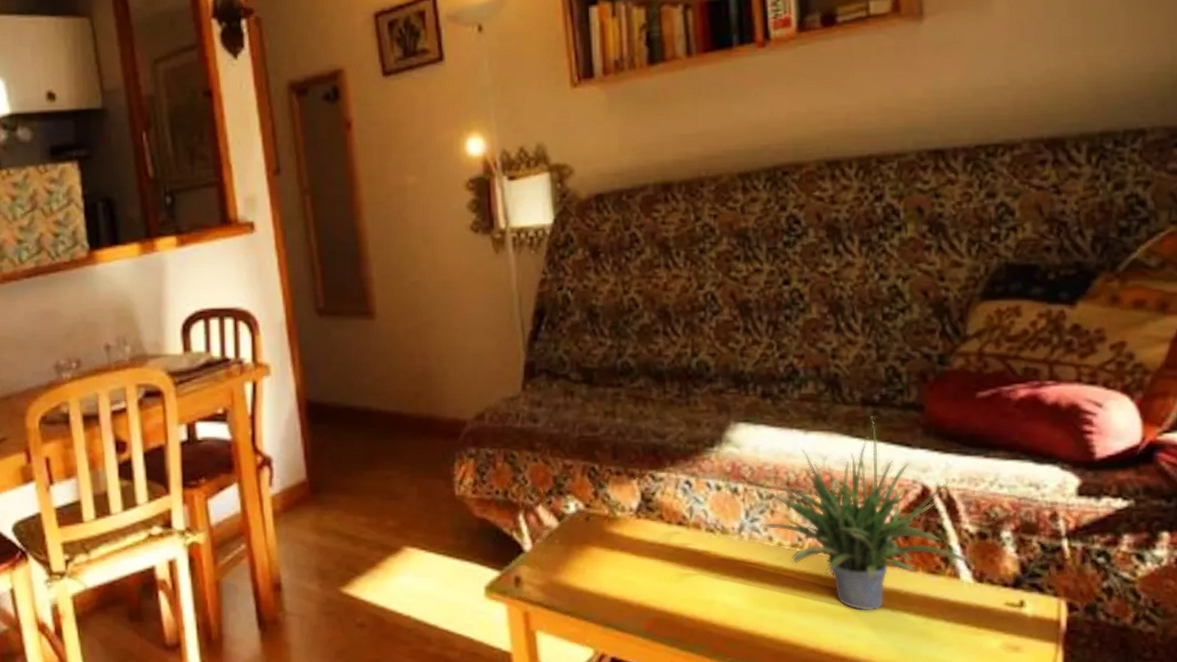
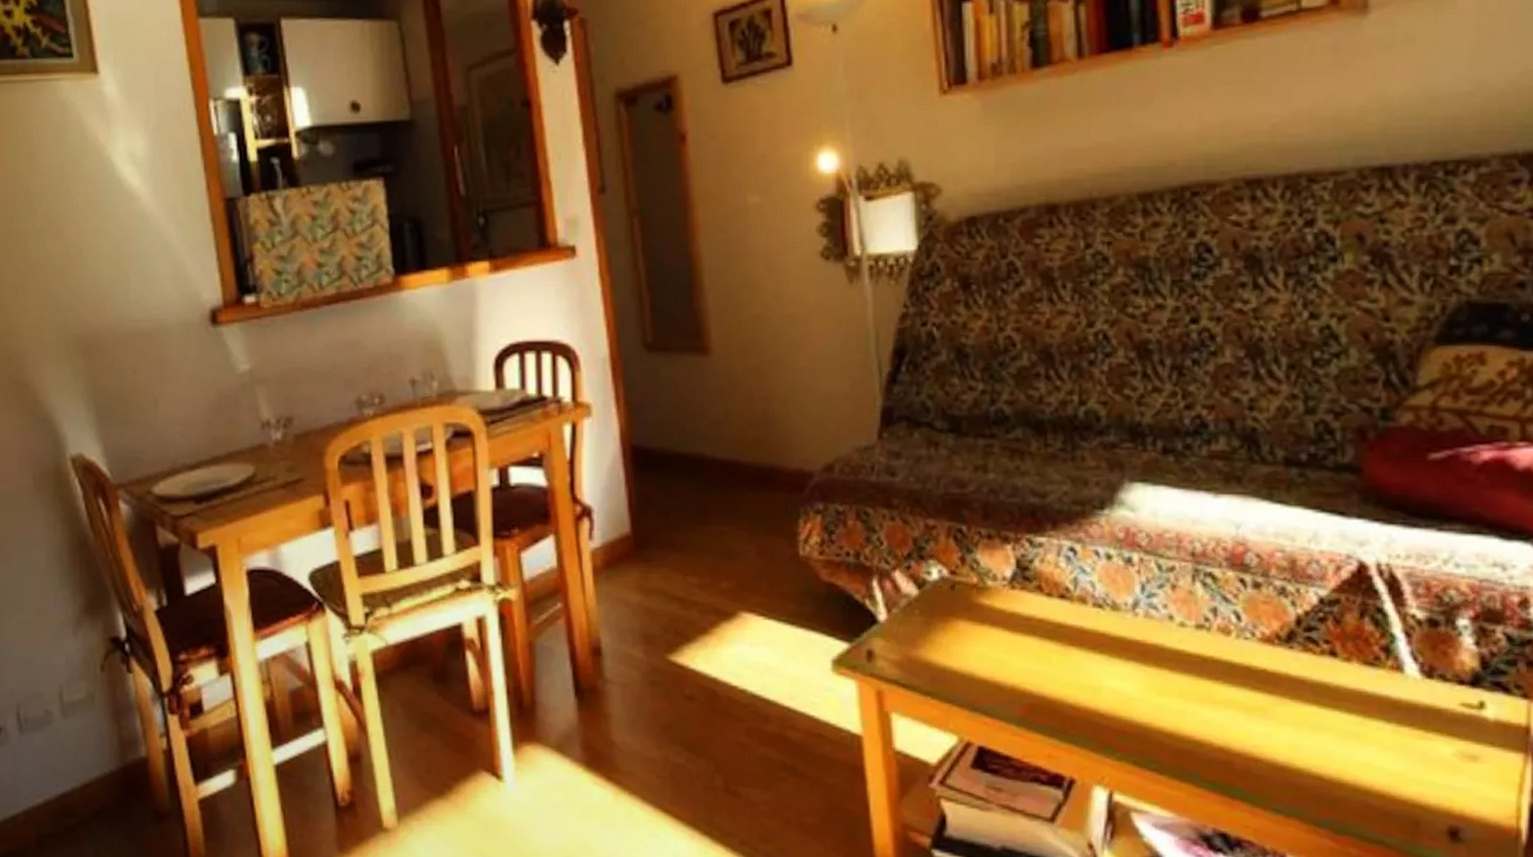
potted plant: present [760,416,973,611] -> none [1159,479,1421,706]

